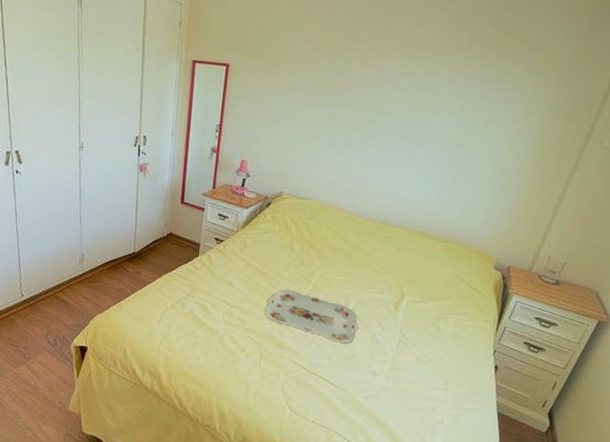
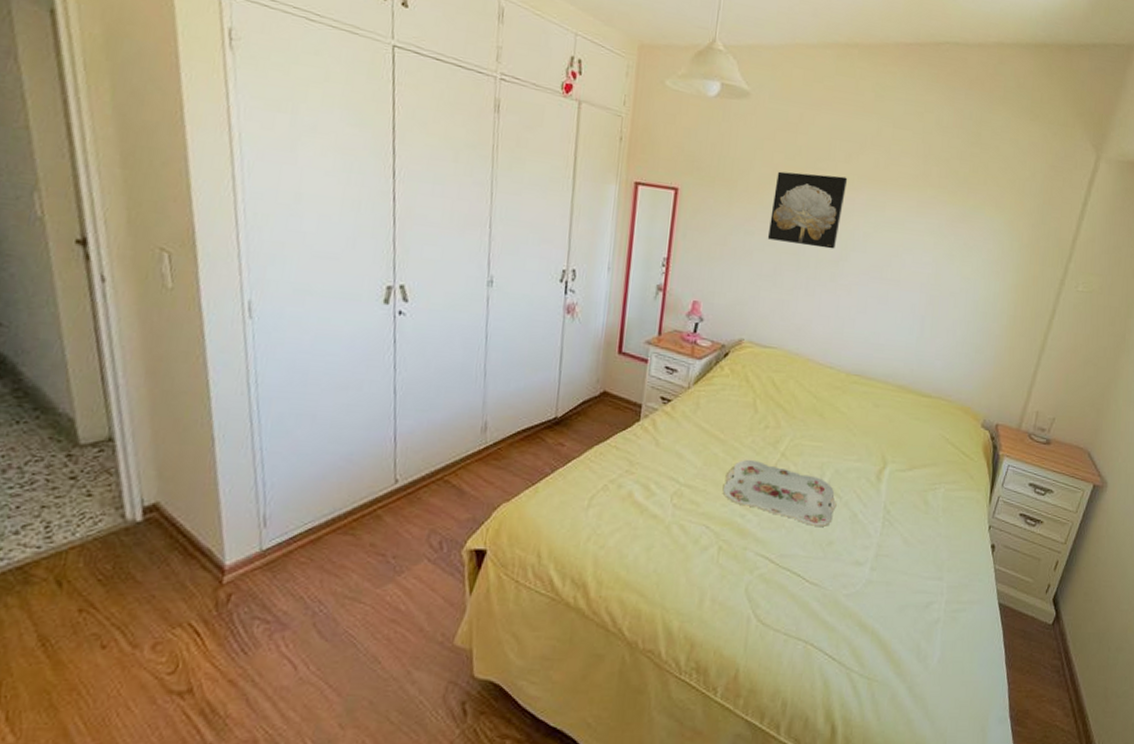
wall art: none [306,45,381,114] -> present [767,171,848,249]

